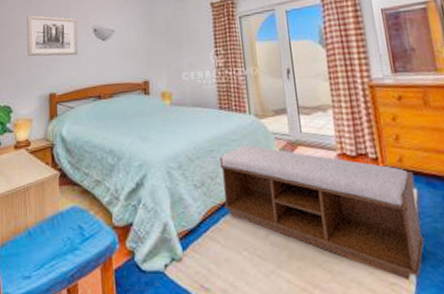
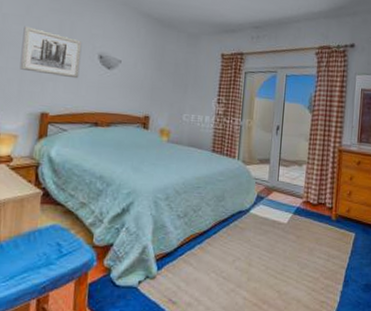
bench: present [219,145,425,281] -> none [201,186,355,300]

